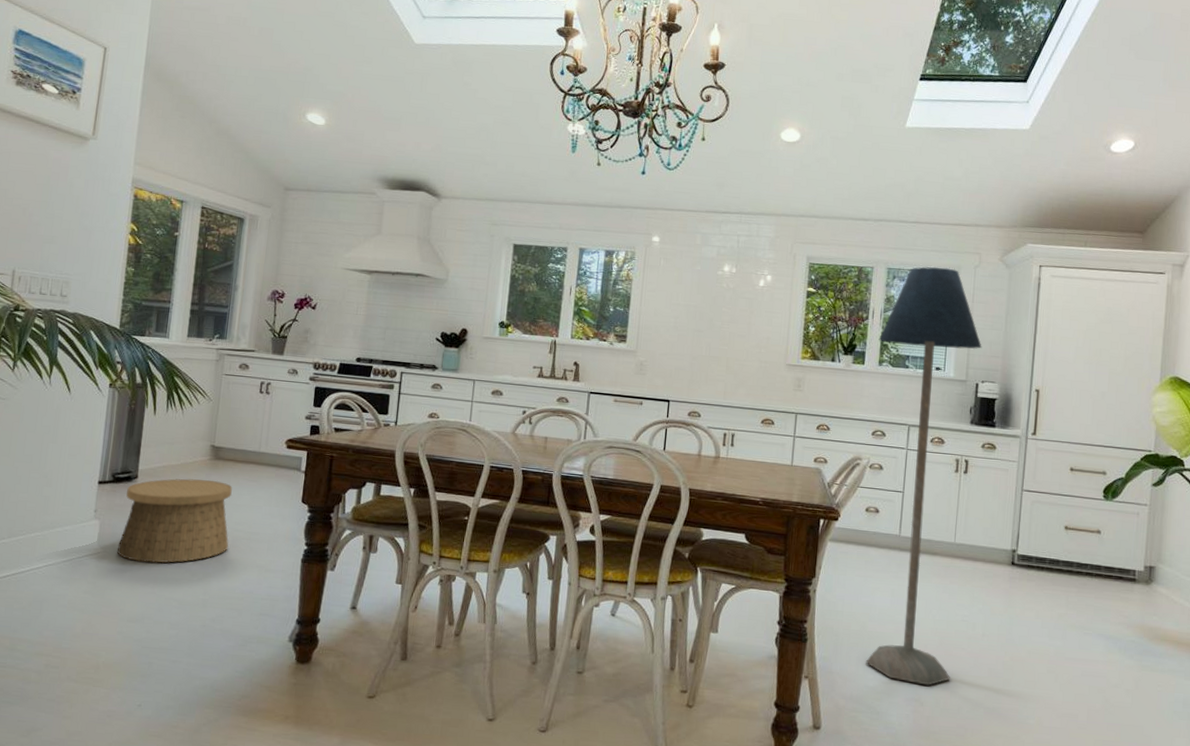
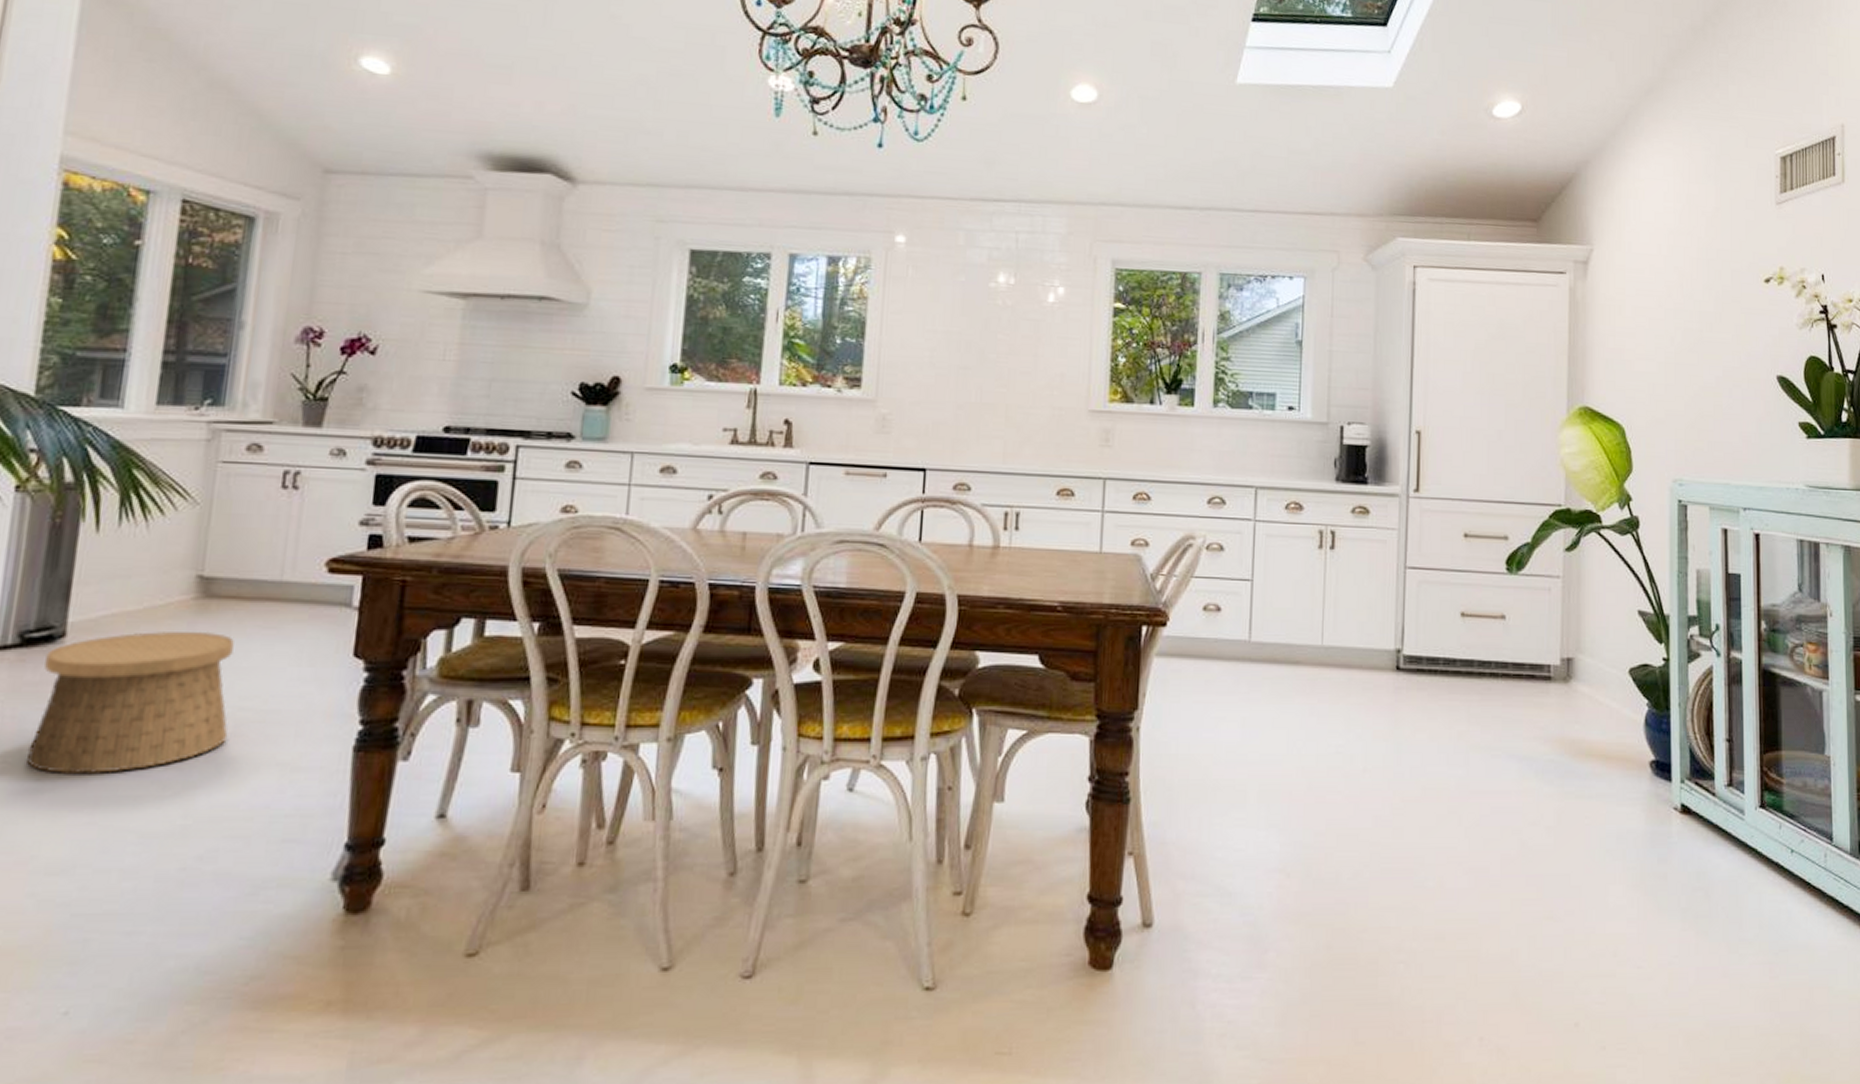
floor lamp: present [866,266,982,686] -> none [1211,270,1346,849]

